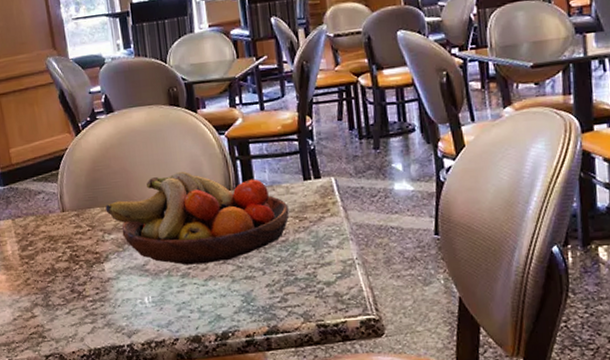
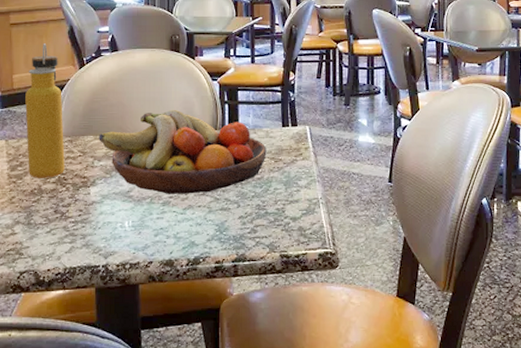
water bottle: none [24,112,75,258] -> present [25,44,65,178]

